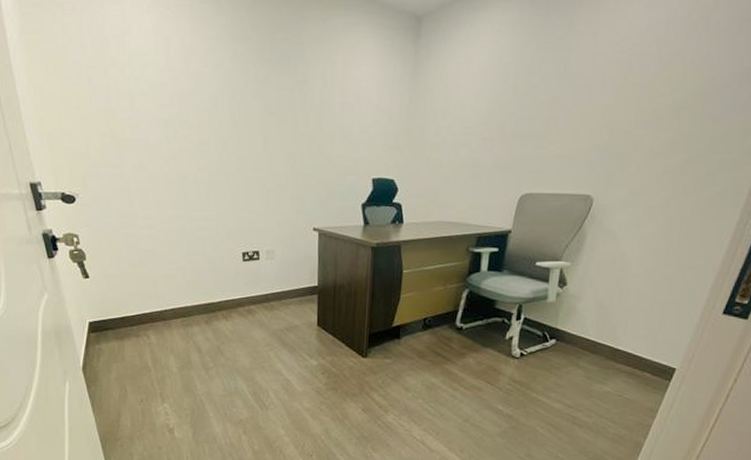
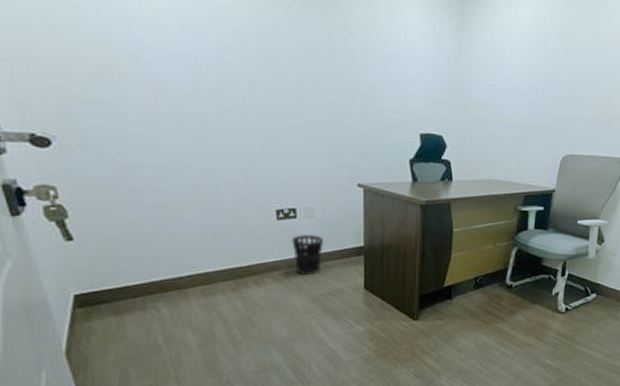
wastebasket: none [255,275,282,311] -> present [292,235,323,275]

